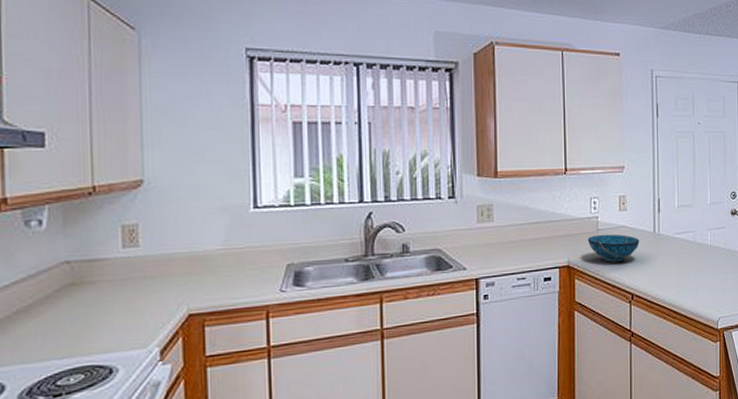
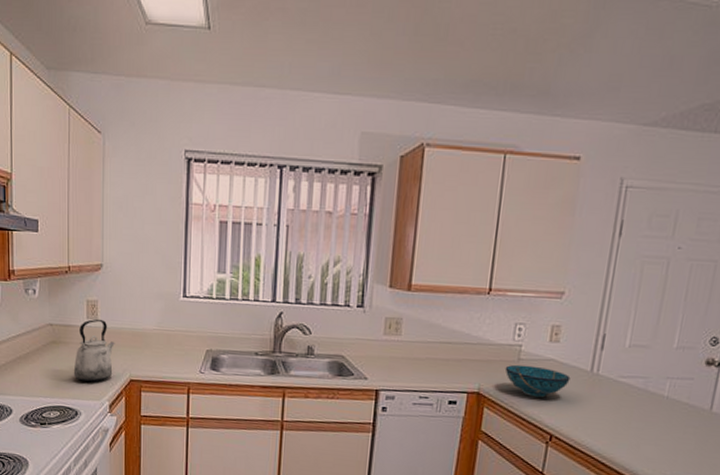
kettle: none [104,246,166,328] -> present [73,318,116,382]

